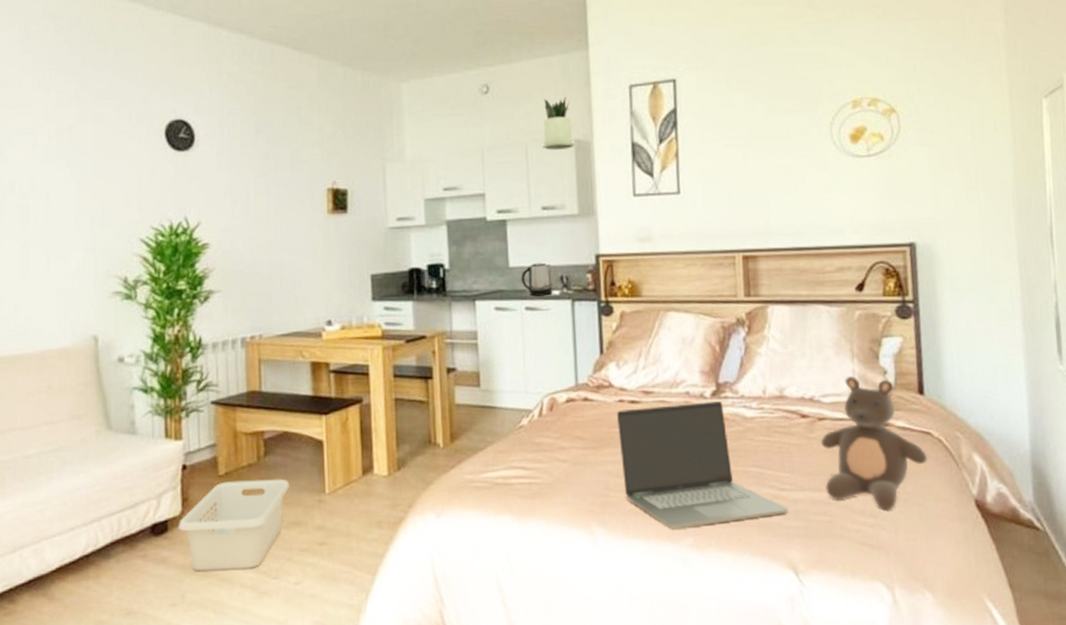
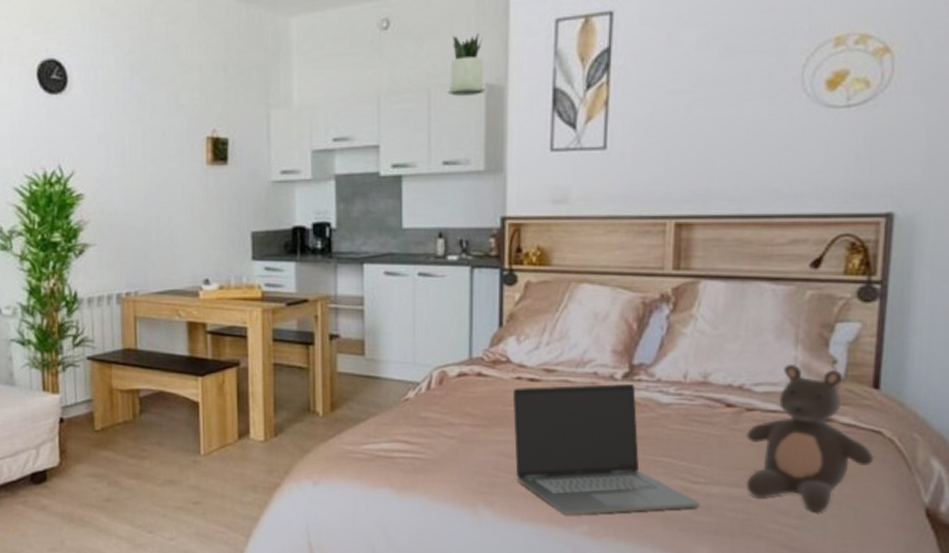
laundry basket: present [178,479,290,572] -> none [56,437,165,522]
kettle: present [521,262,553,297] -> none [415,224,450,261]

